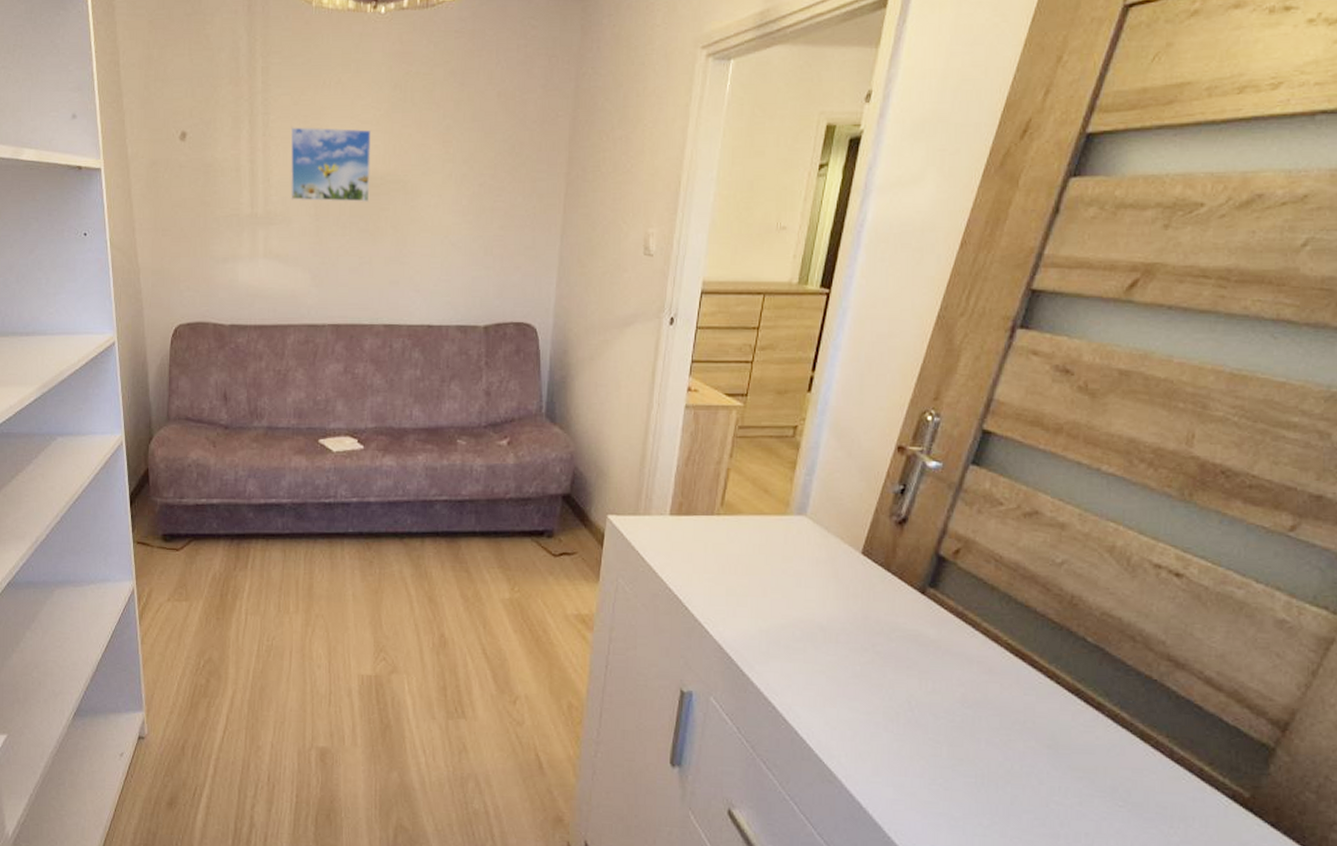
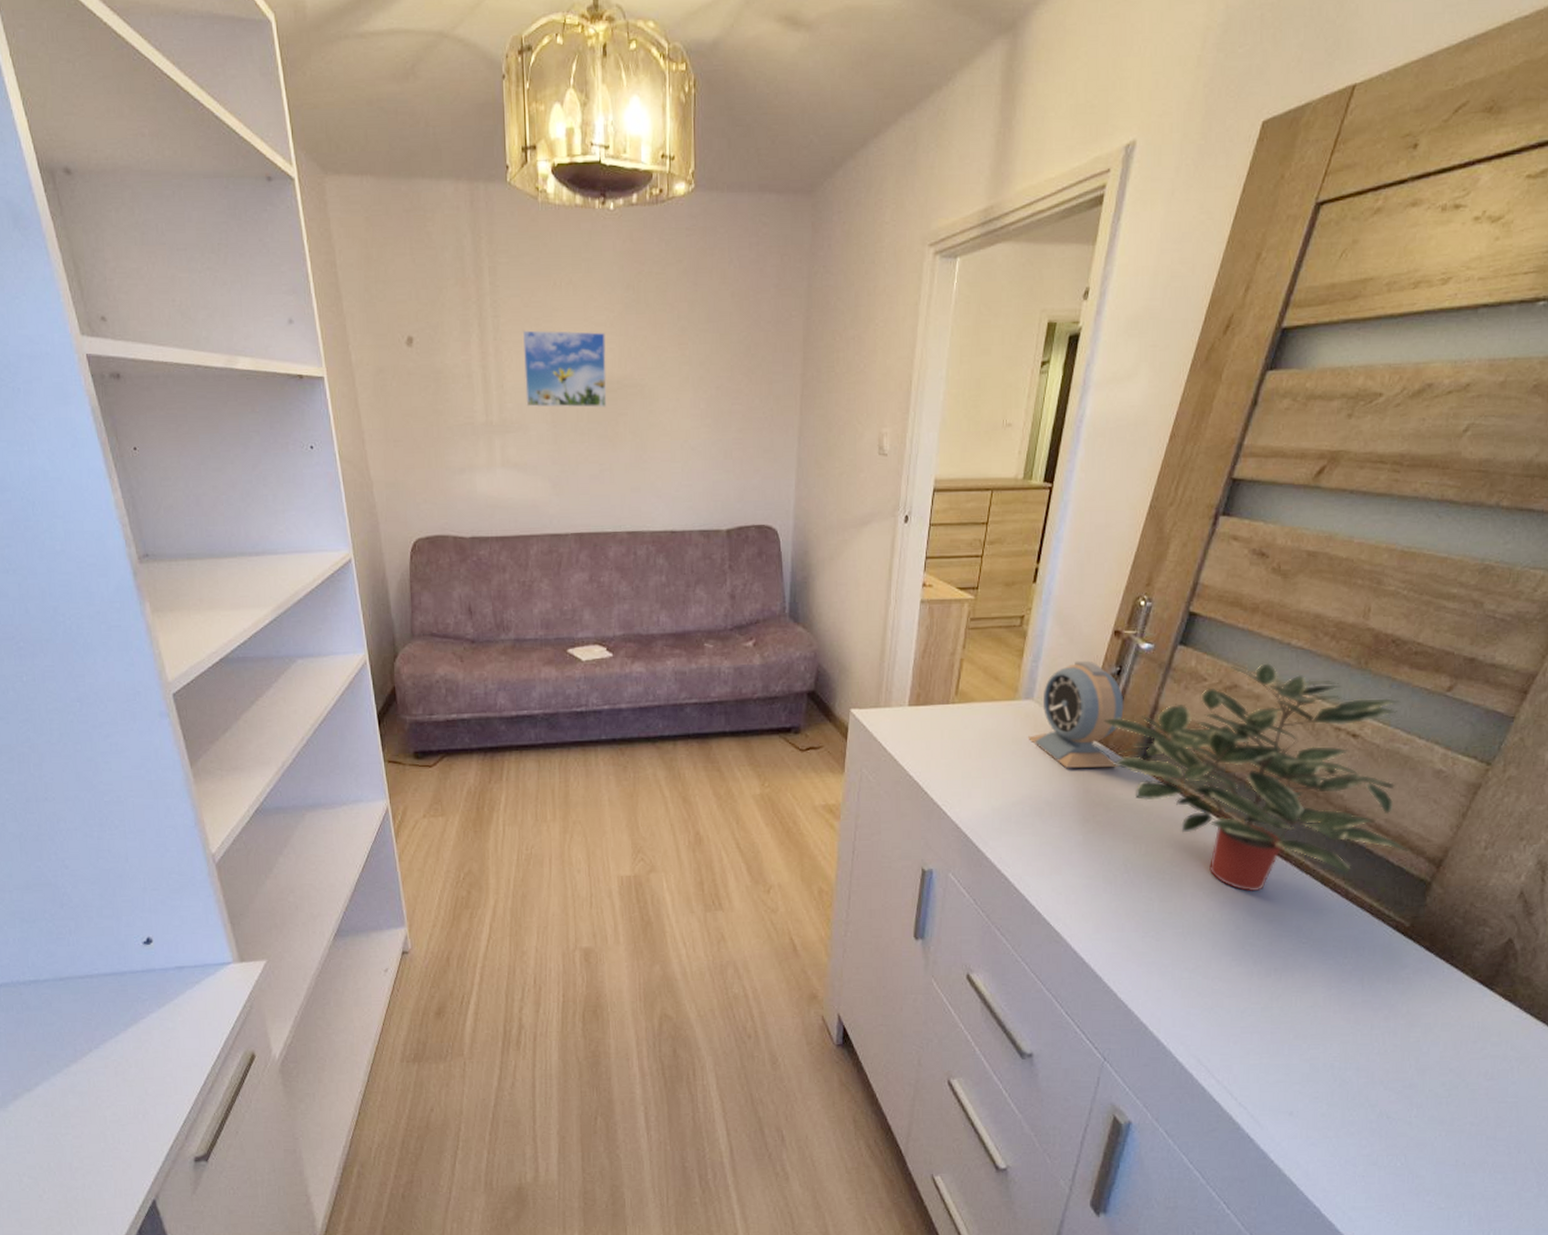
alarm clock: none [800,476,908,593] -> present [1028,660,1124,768]
potted plant: none [885,489,1250,743] -> present [1103,663,1412,892]

